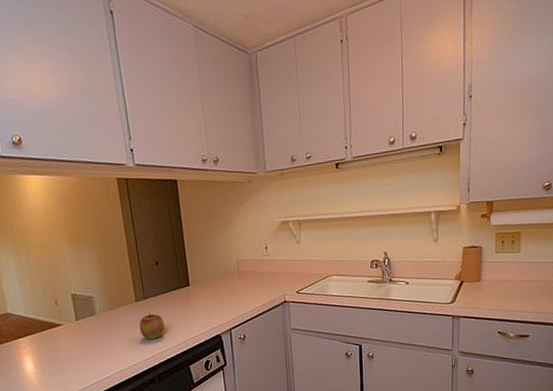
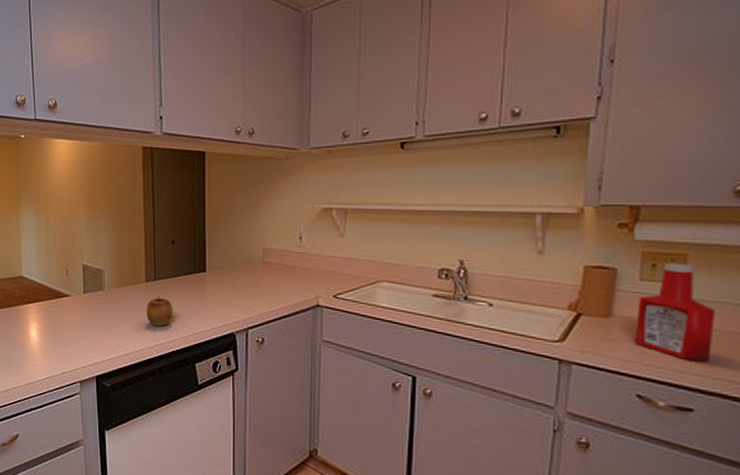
ketchup bottle: none [495,238,537,304] -> present [635,262,715,362]

